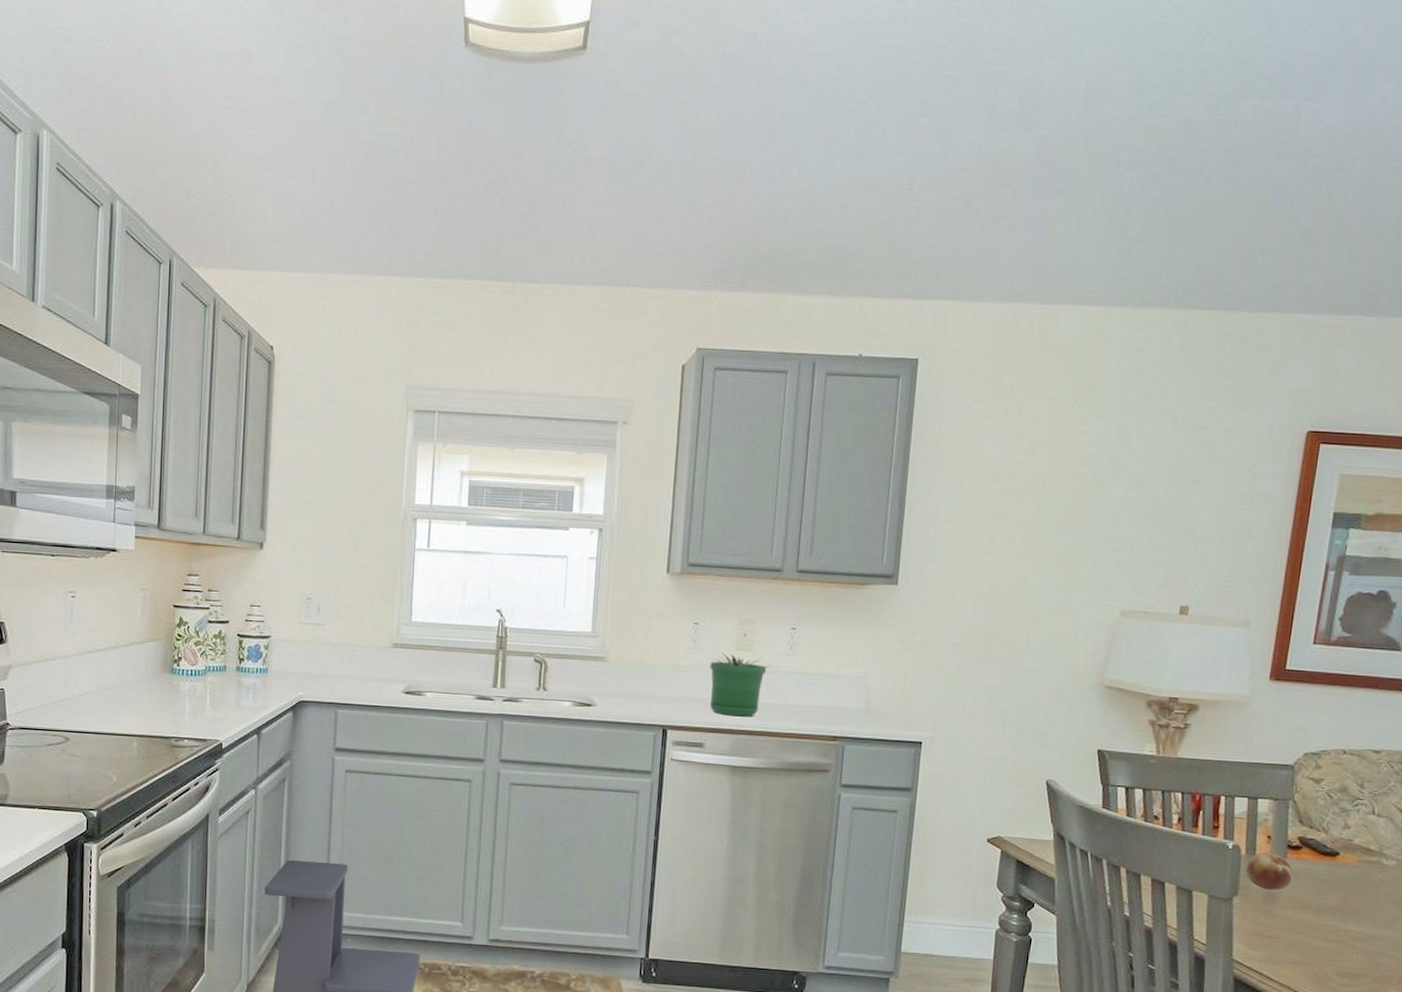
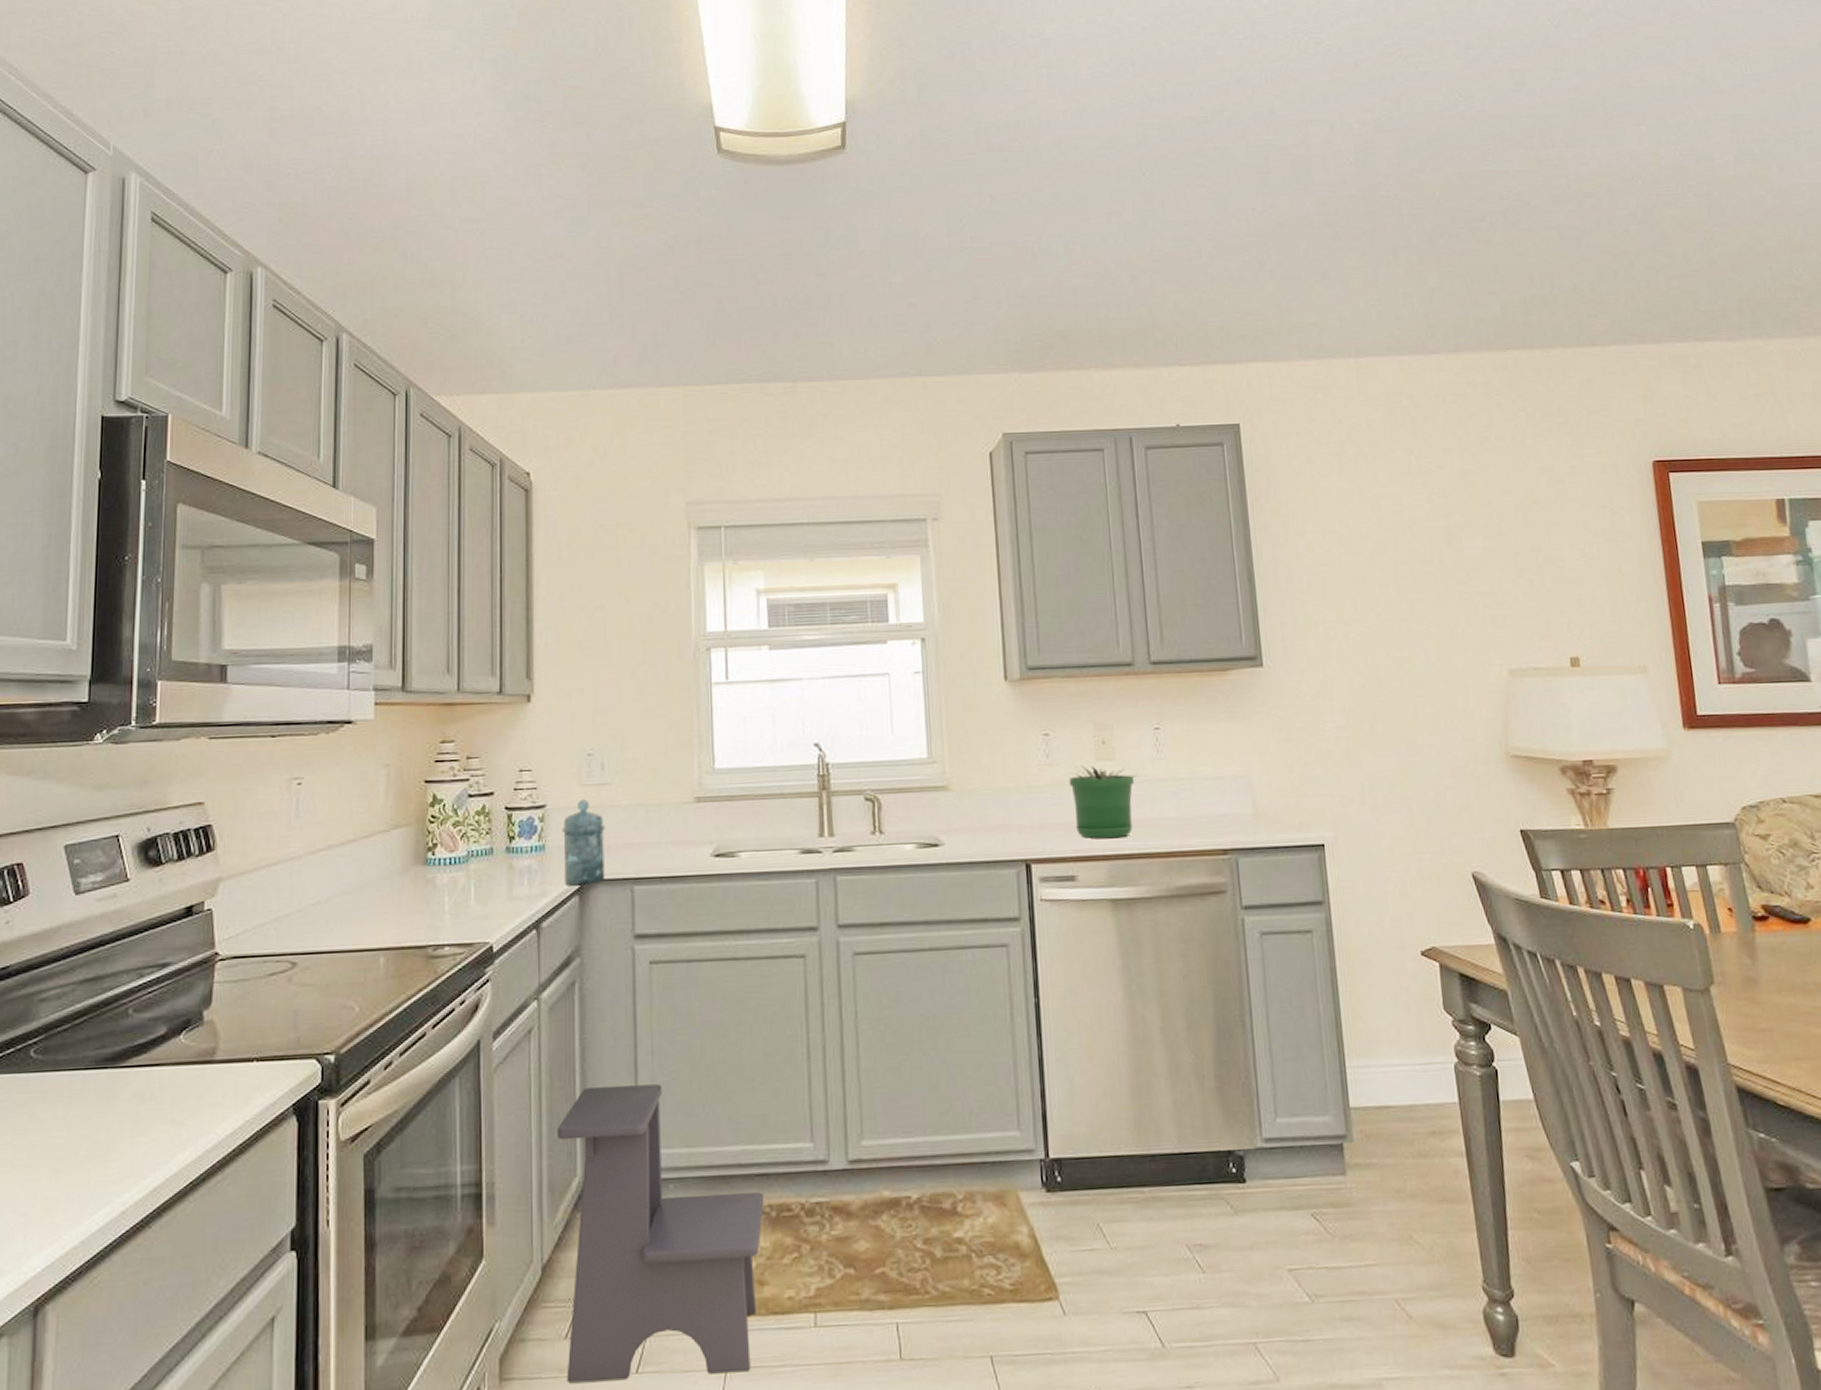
canister: none [282,635,318,705] -> present [561,799,605,886]
fruit: present [1246,852,1293,891] -> none [1714,927,1769,973]

